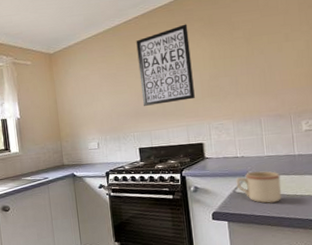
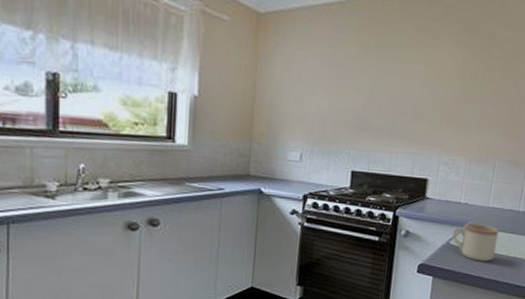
wall art: present [136,24,195,106] -> none [368,22,444,122]

